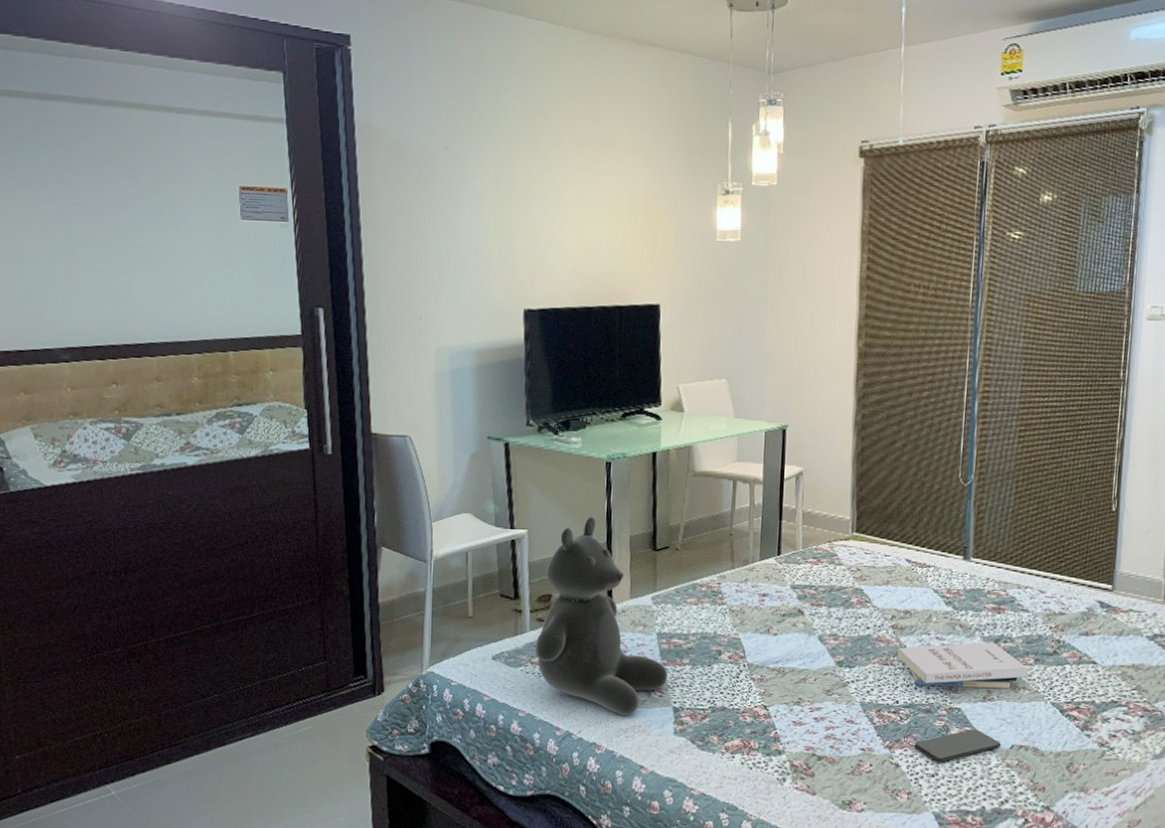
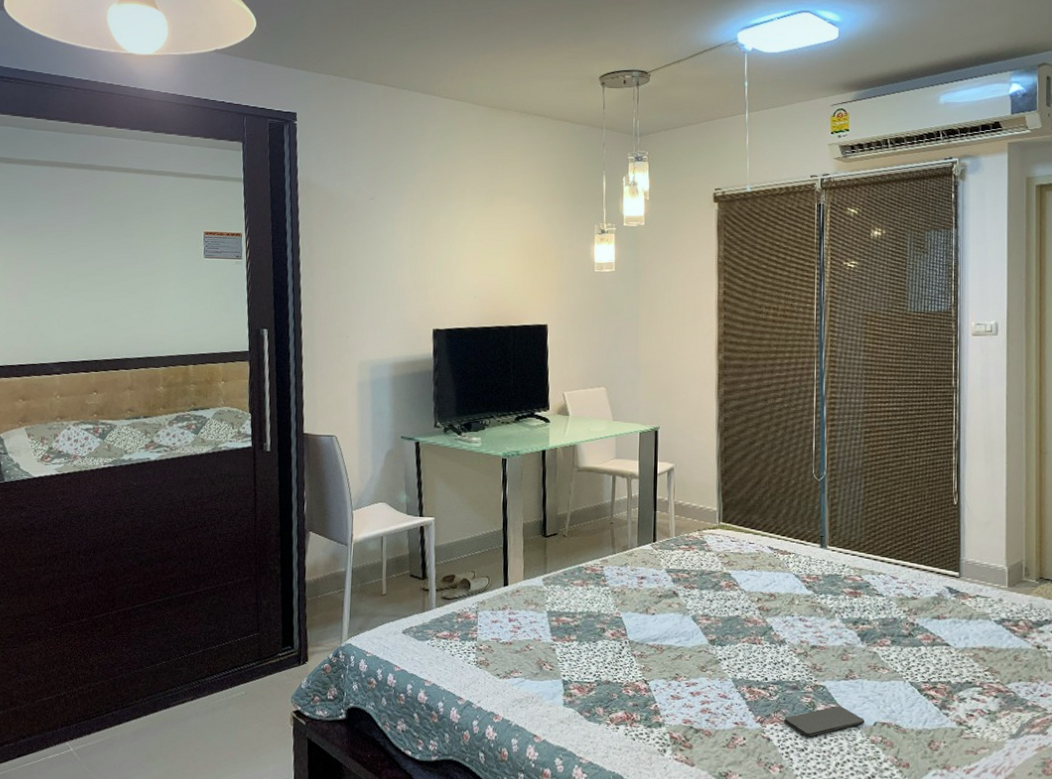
teddy bear: present [534,517,668,716] -> none [440,506,558,687]
books: present [897,642,1029,688] -> none [764,624,886,668]

